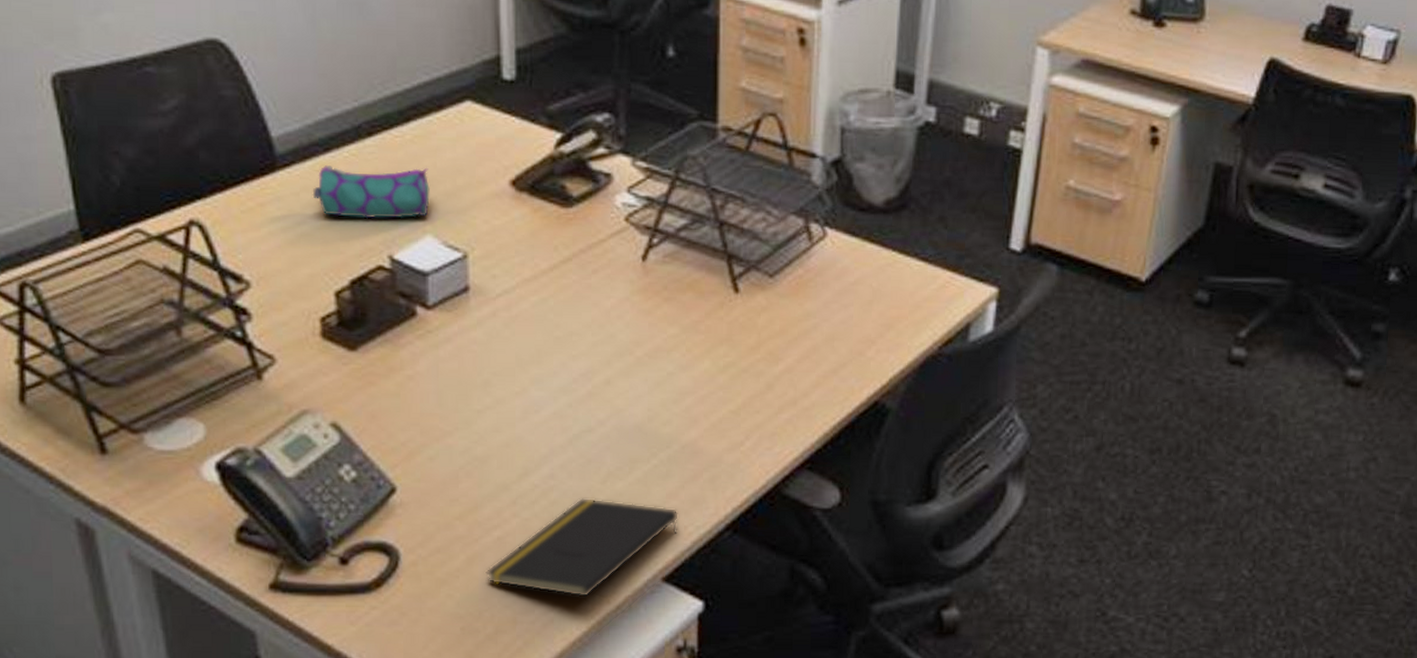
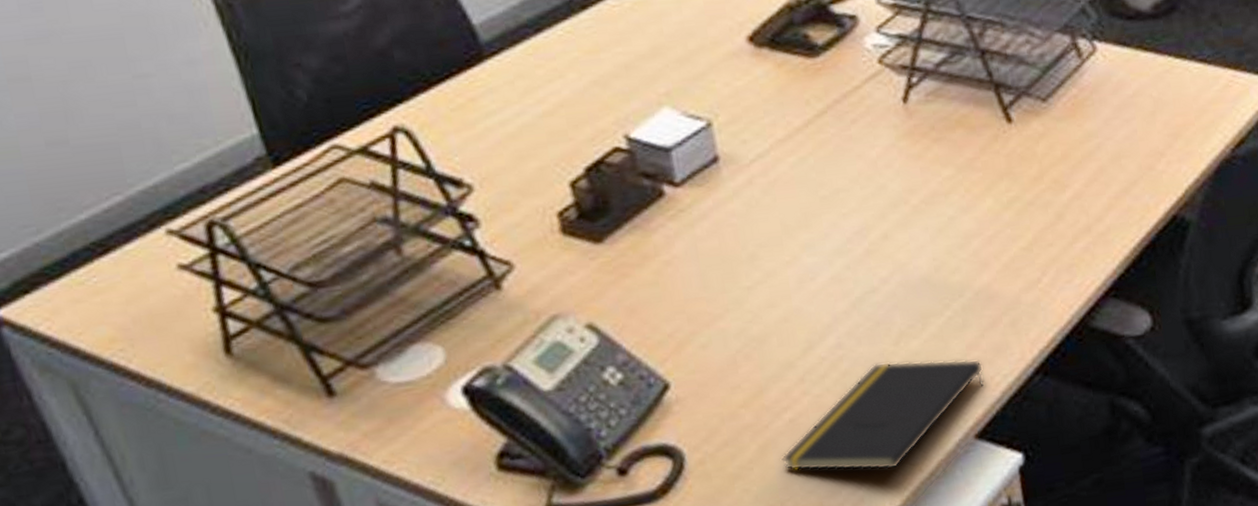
pencil case: present [312,165,430,219] -> none [528,35,661,101]

